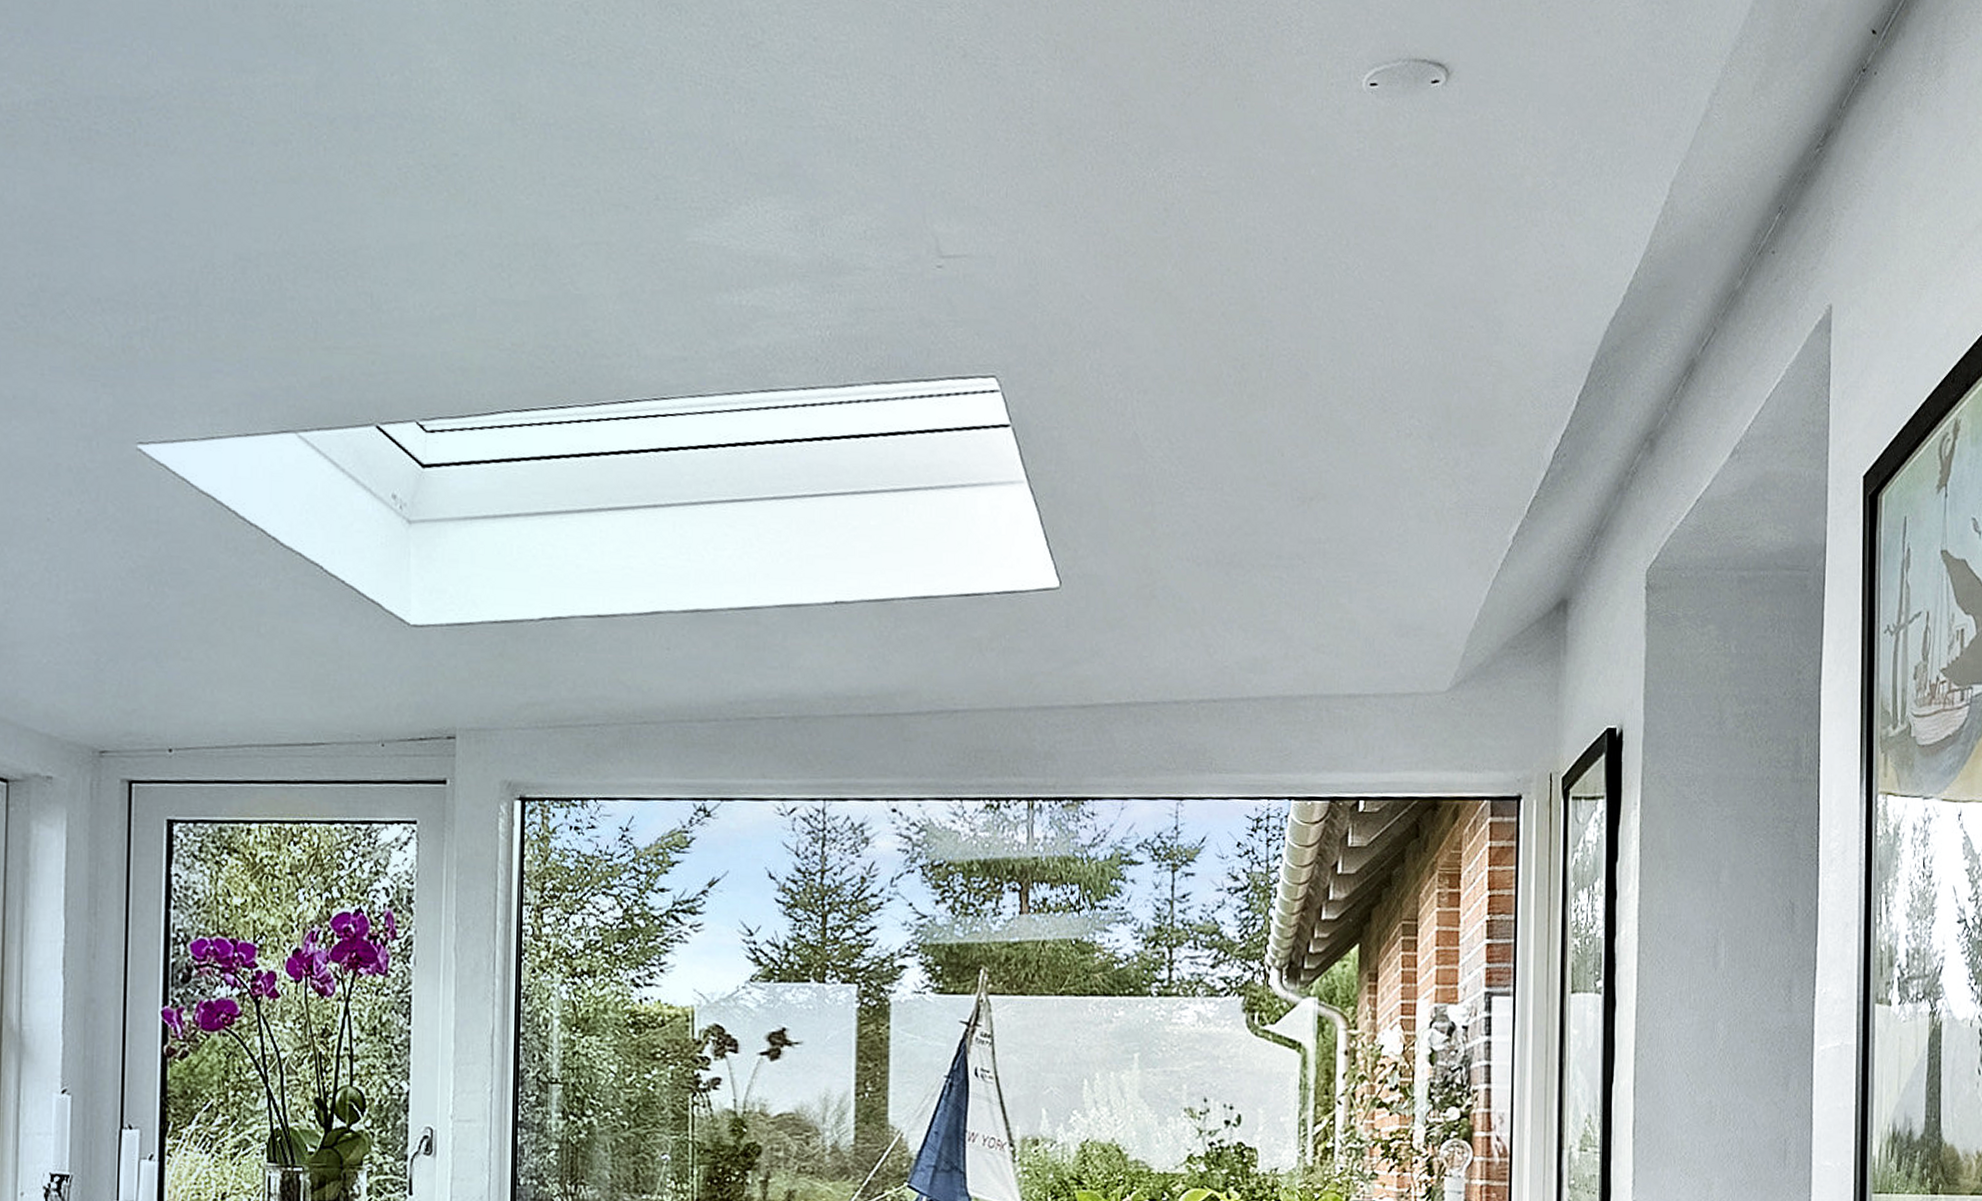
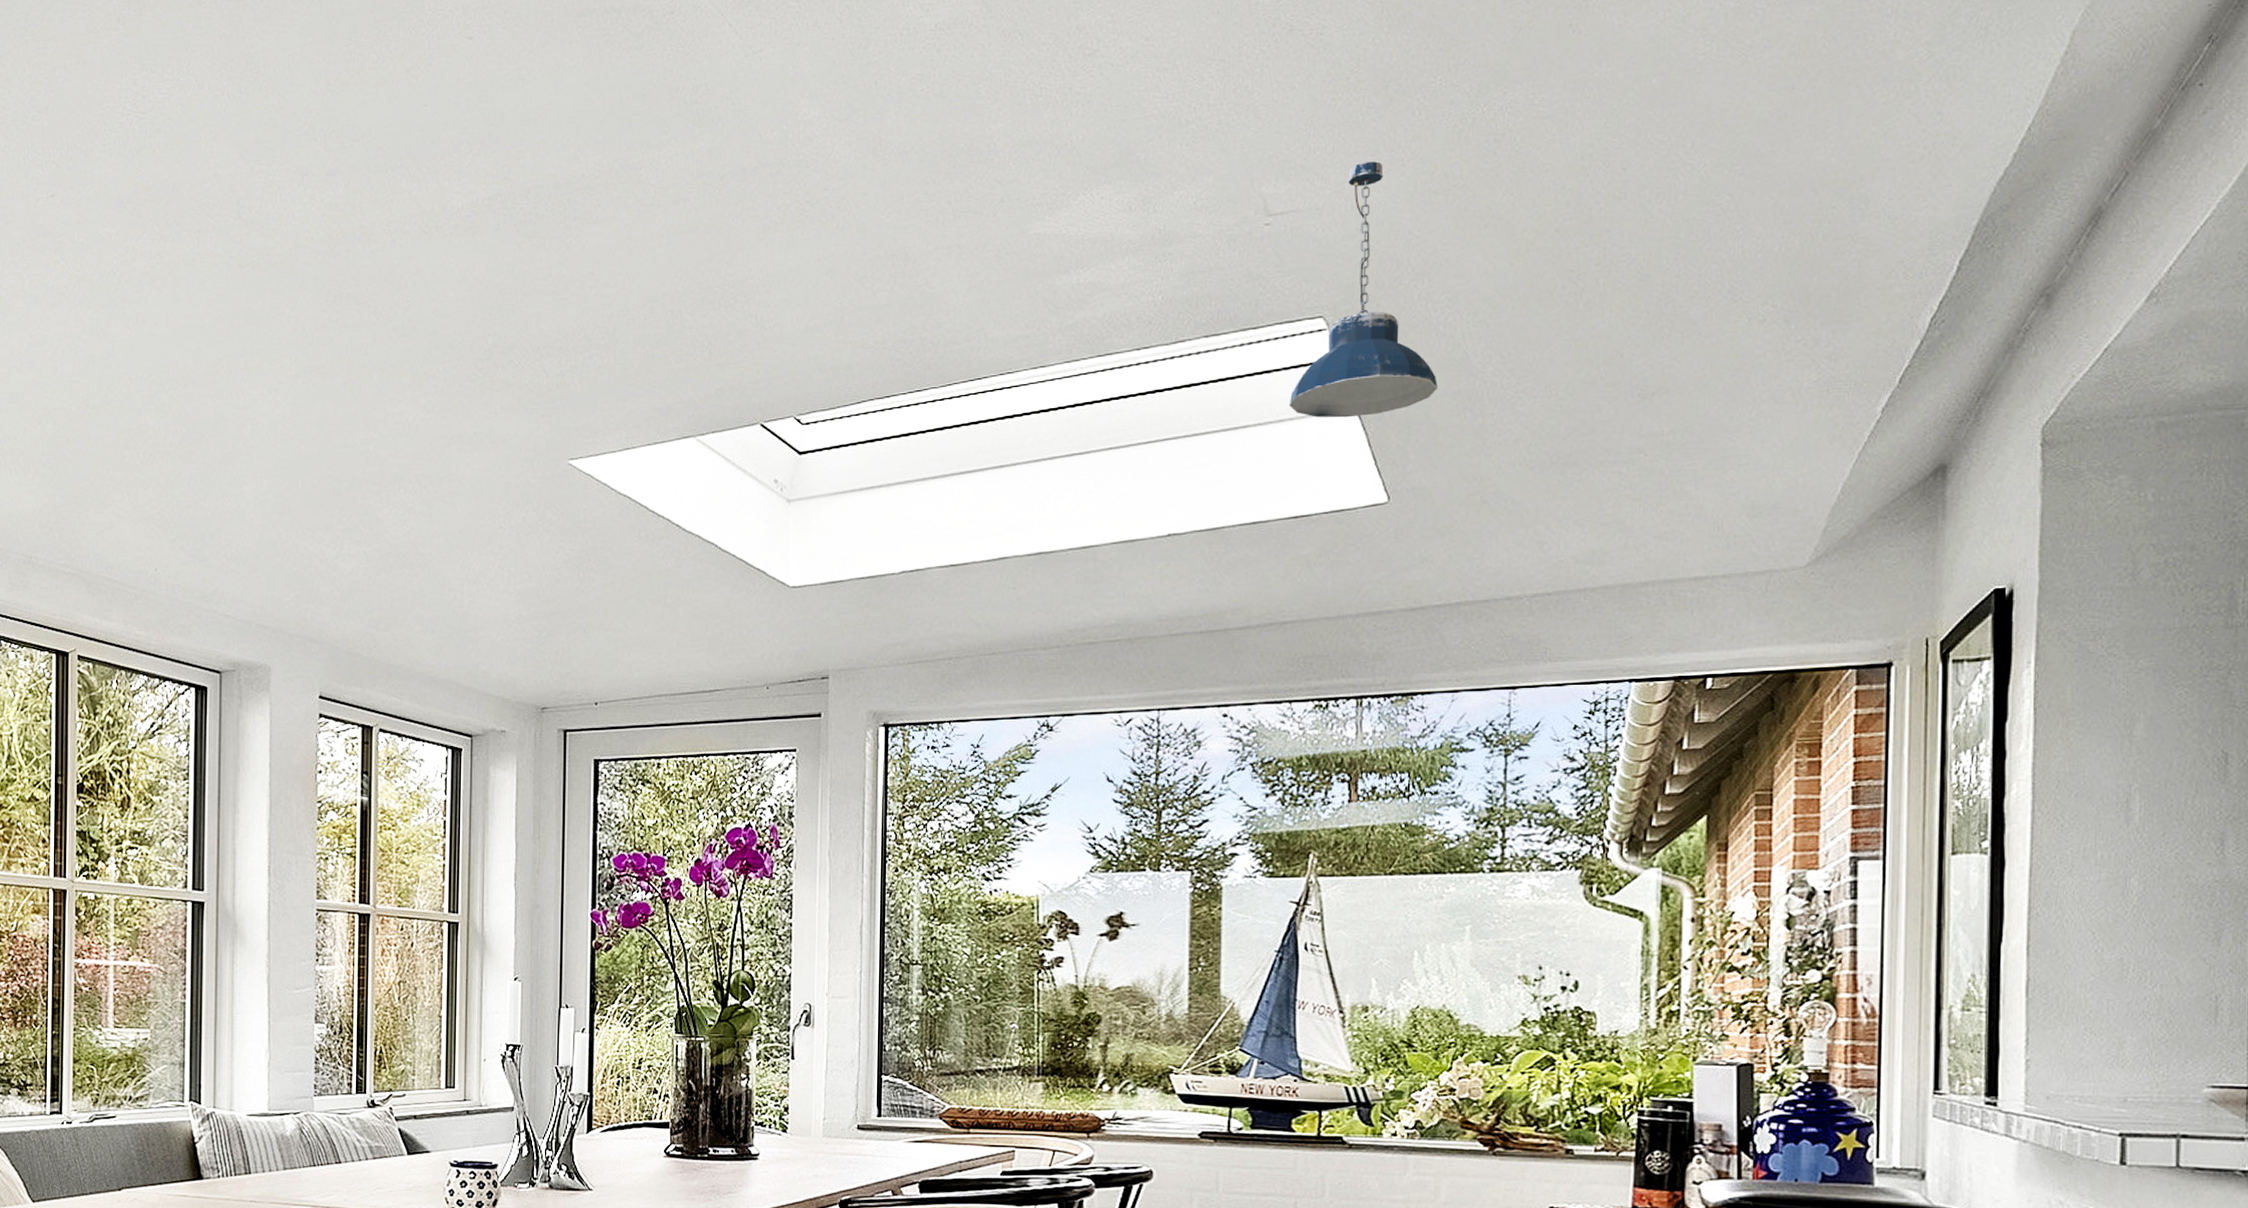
pendant light: none [961,212,1109,491] -> present [1289,161,1438,418]

